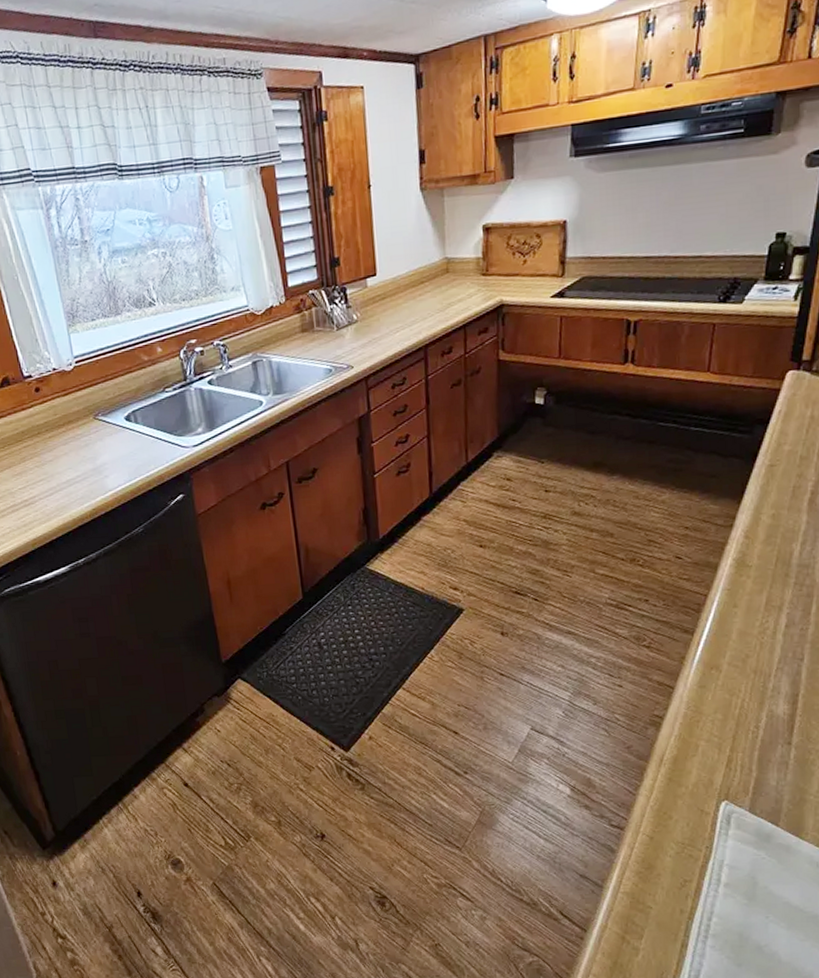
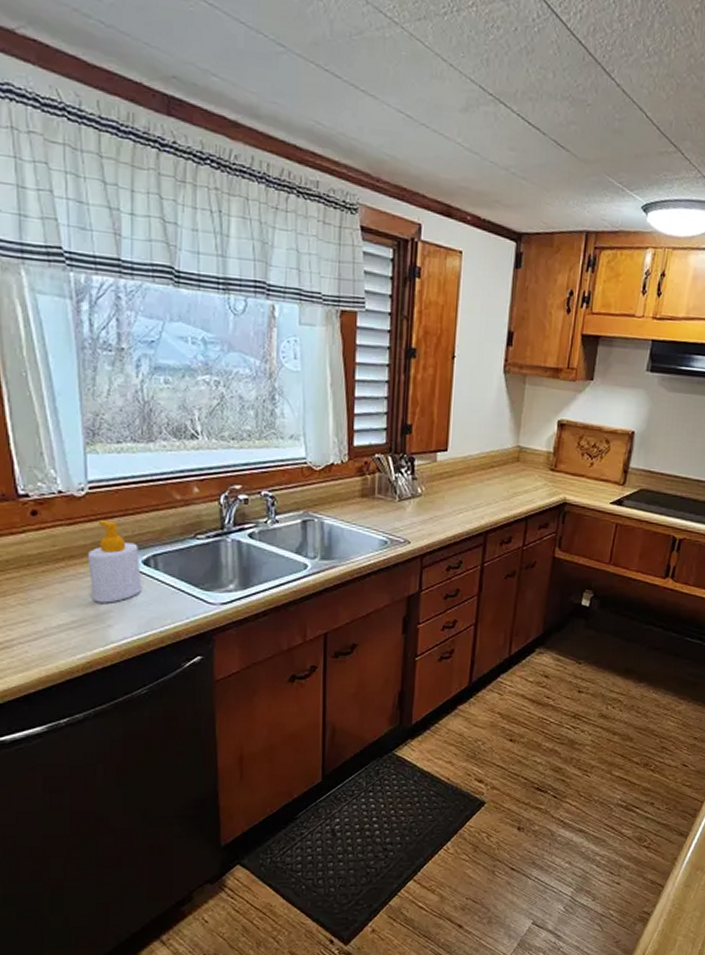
soap bottle: none [81,387,127,458] -> present [87,520,141,603]

